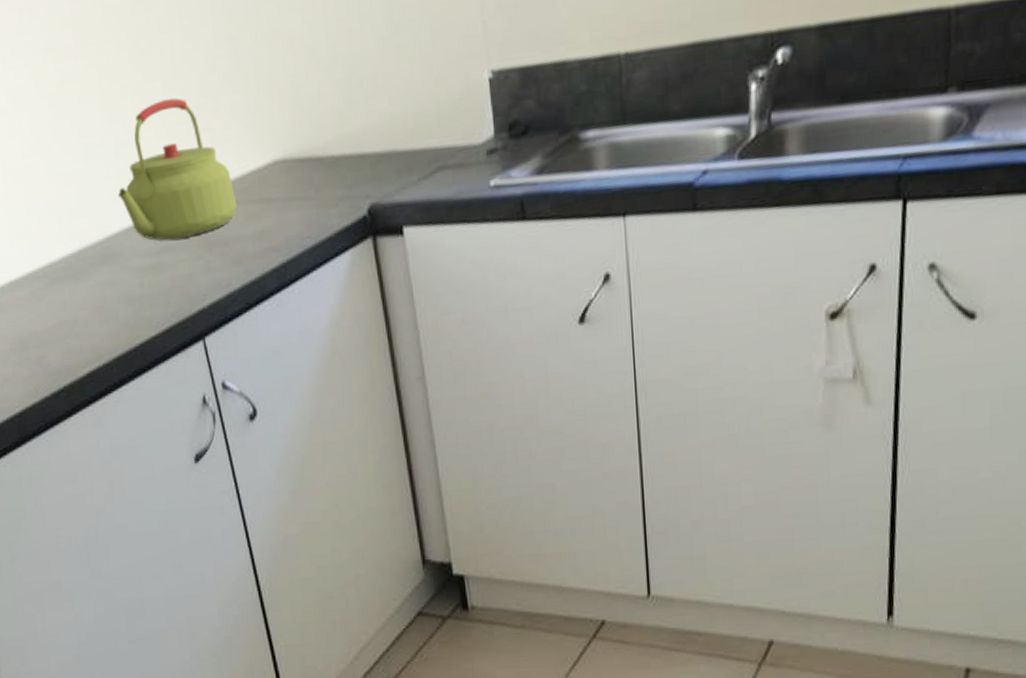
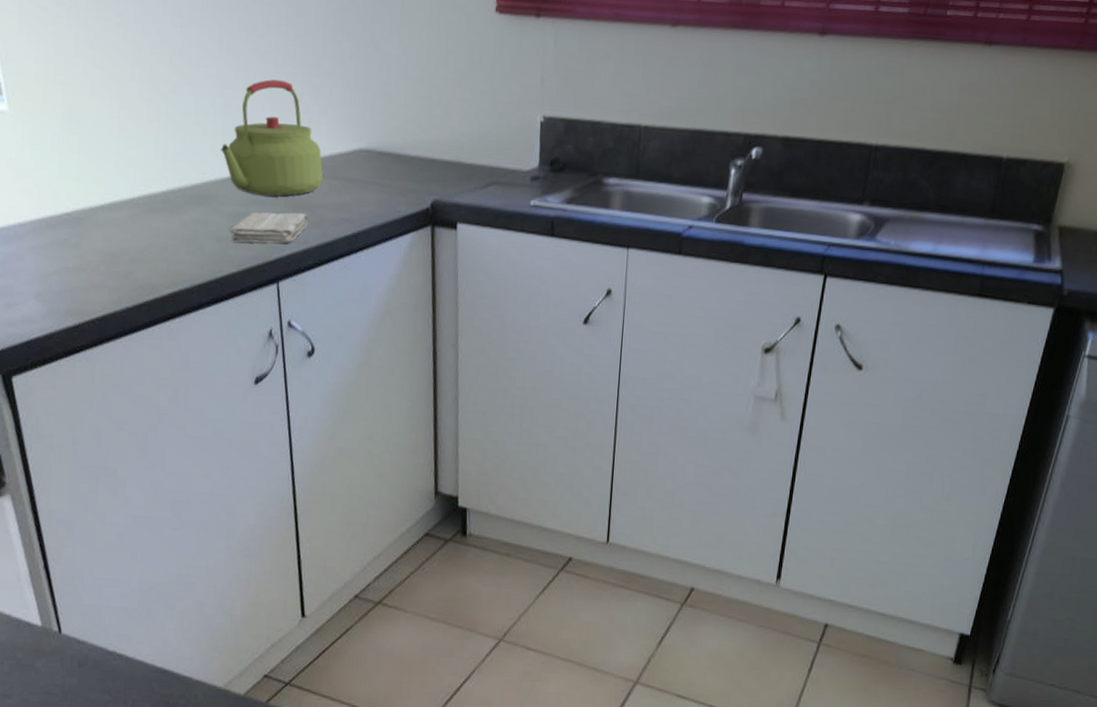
washcloth: none [142,251,227,301] -> present [230,212,308,244]

